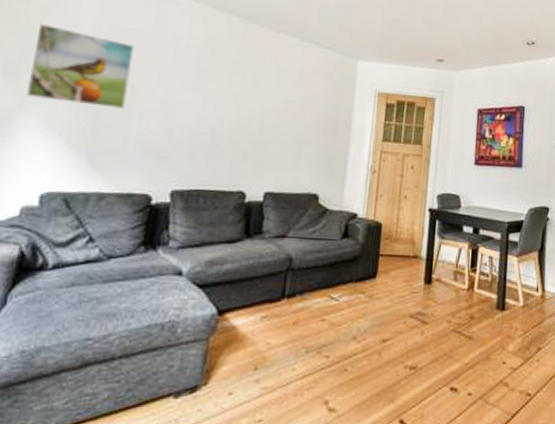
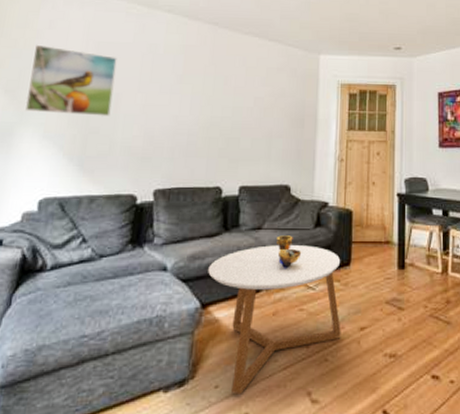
coffee table: none [226,254,367,402] -> present [208,245,341,394]
decorative bowl: none [301,245,327,279] -> present [277,235,302,269]

